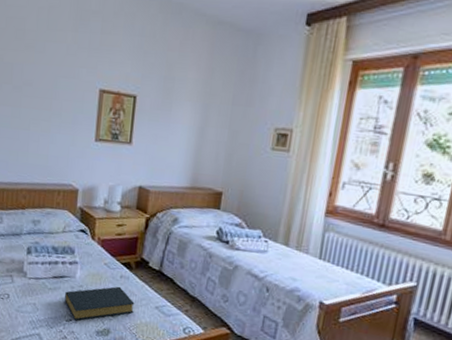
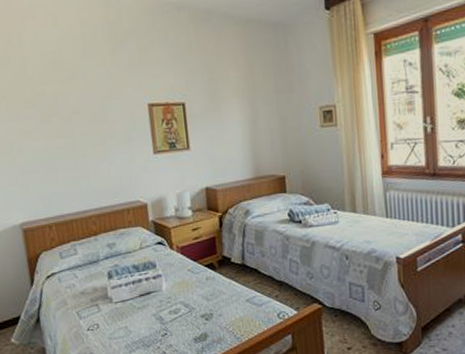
hardback book: present [65,286,135,321] -> none [155,288,226,334]

